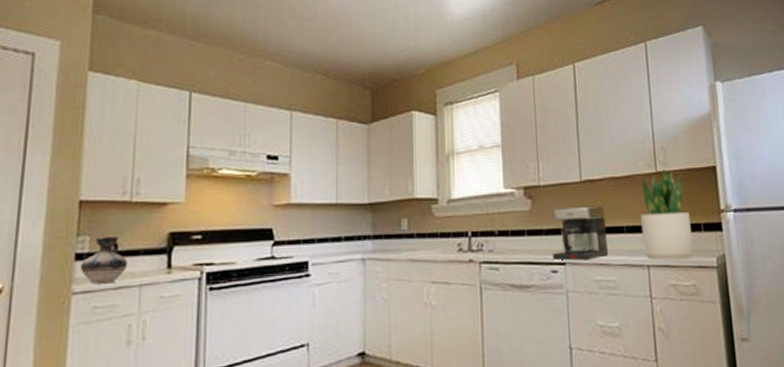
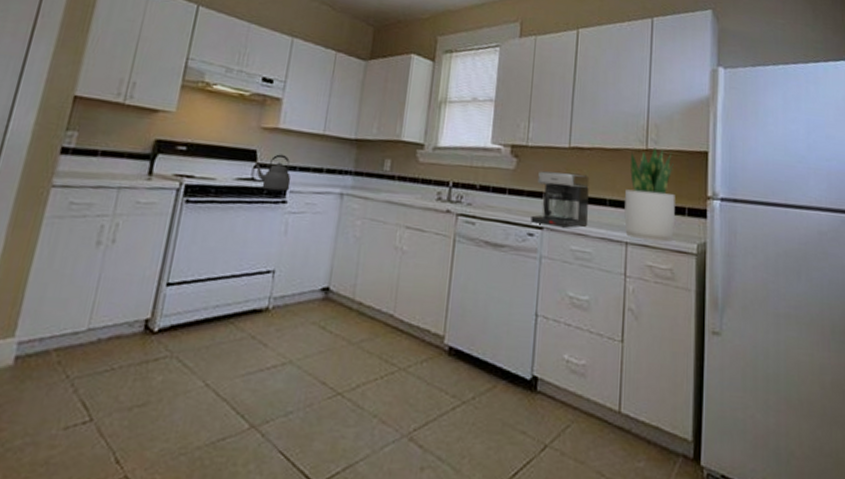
ceramic jug: present [79,237,127,284] -> none [63,134,111,182]
kettle: none [272,229,311,267] -> present [254,154,291,192]

